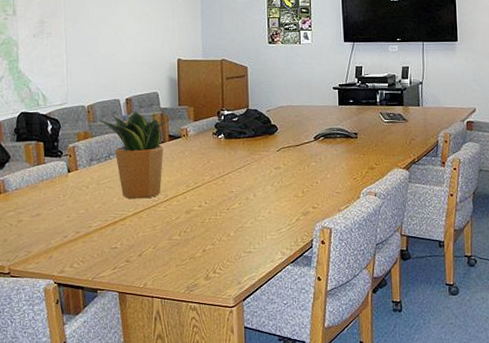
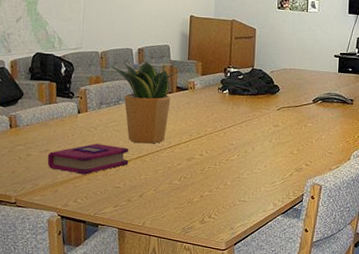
book: none [39,203,125,237] -> present [47,144,129,175]

